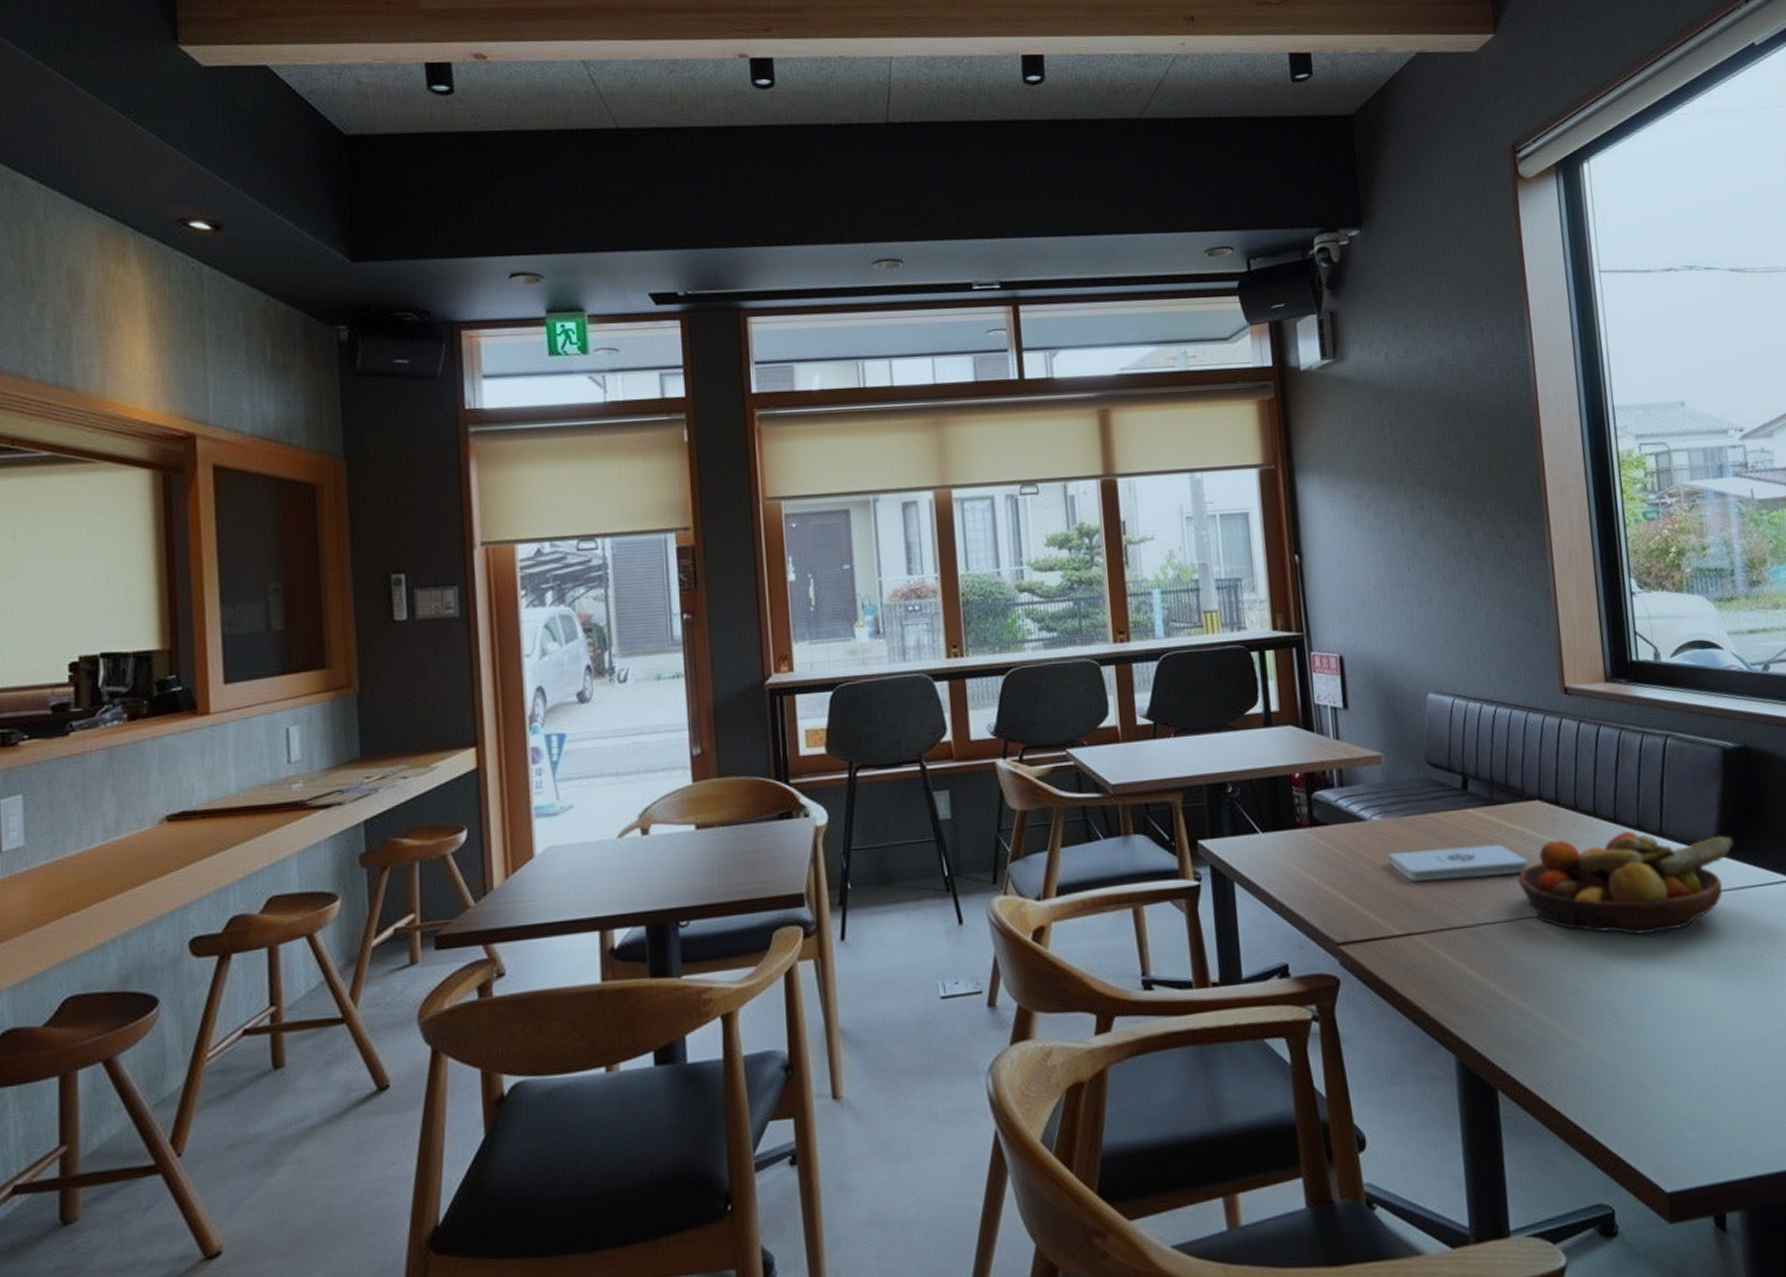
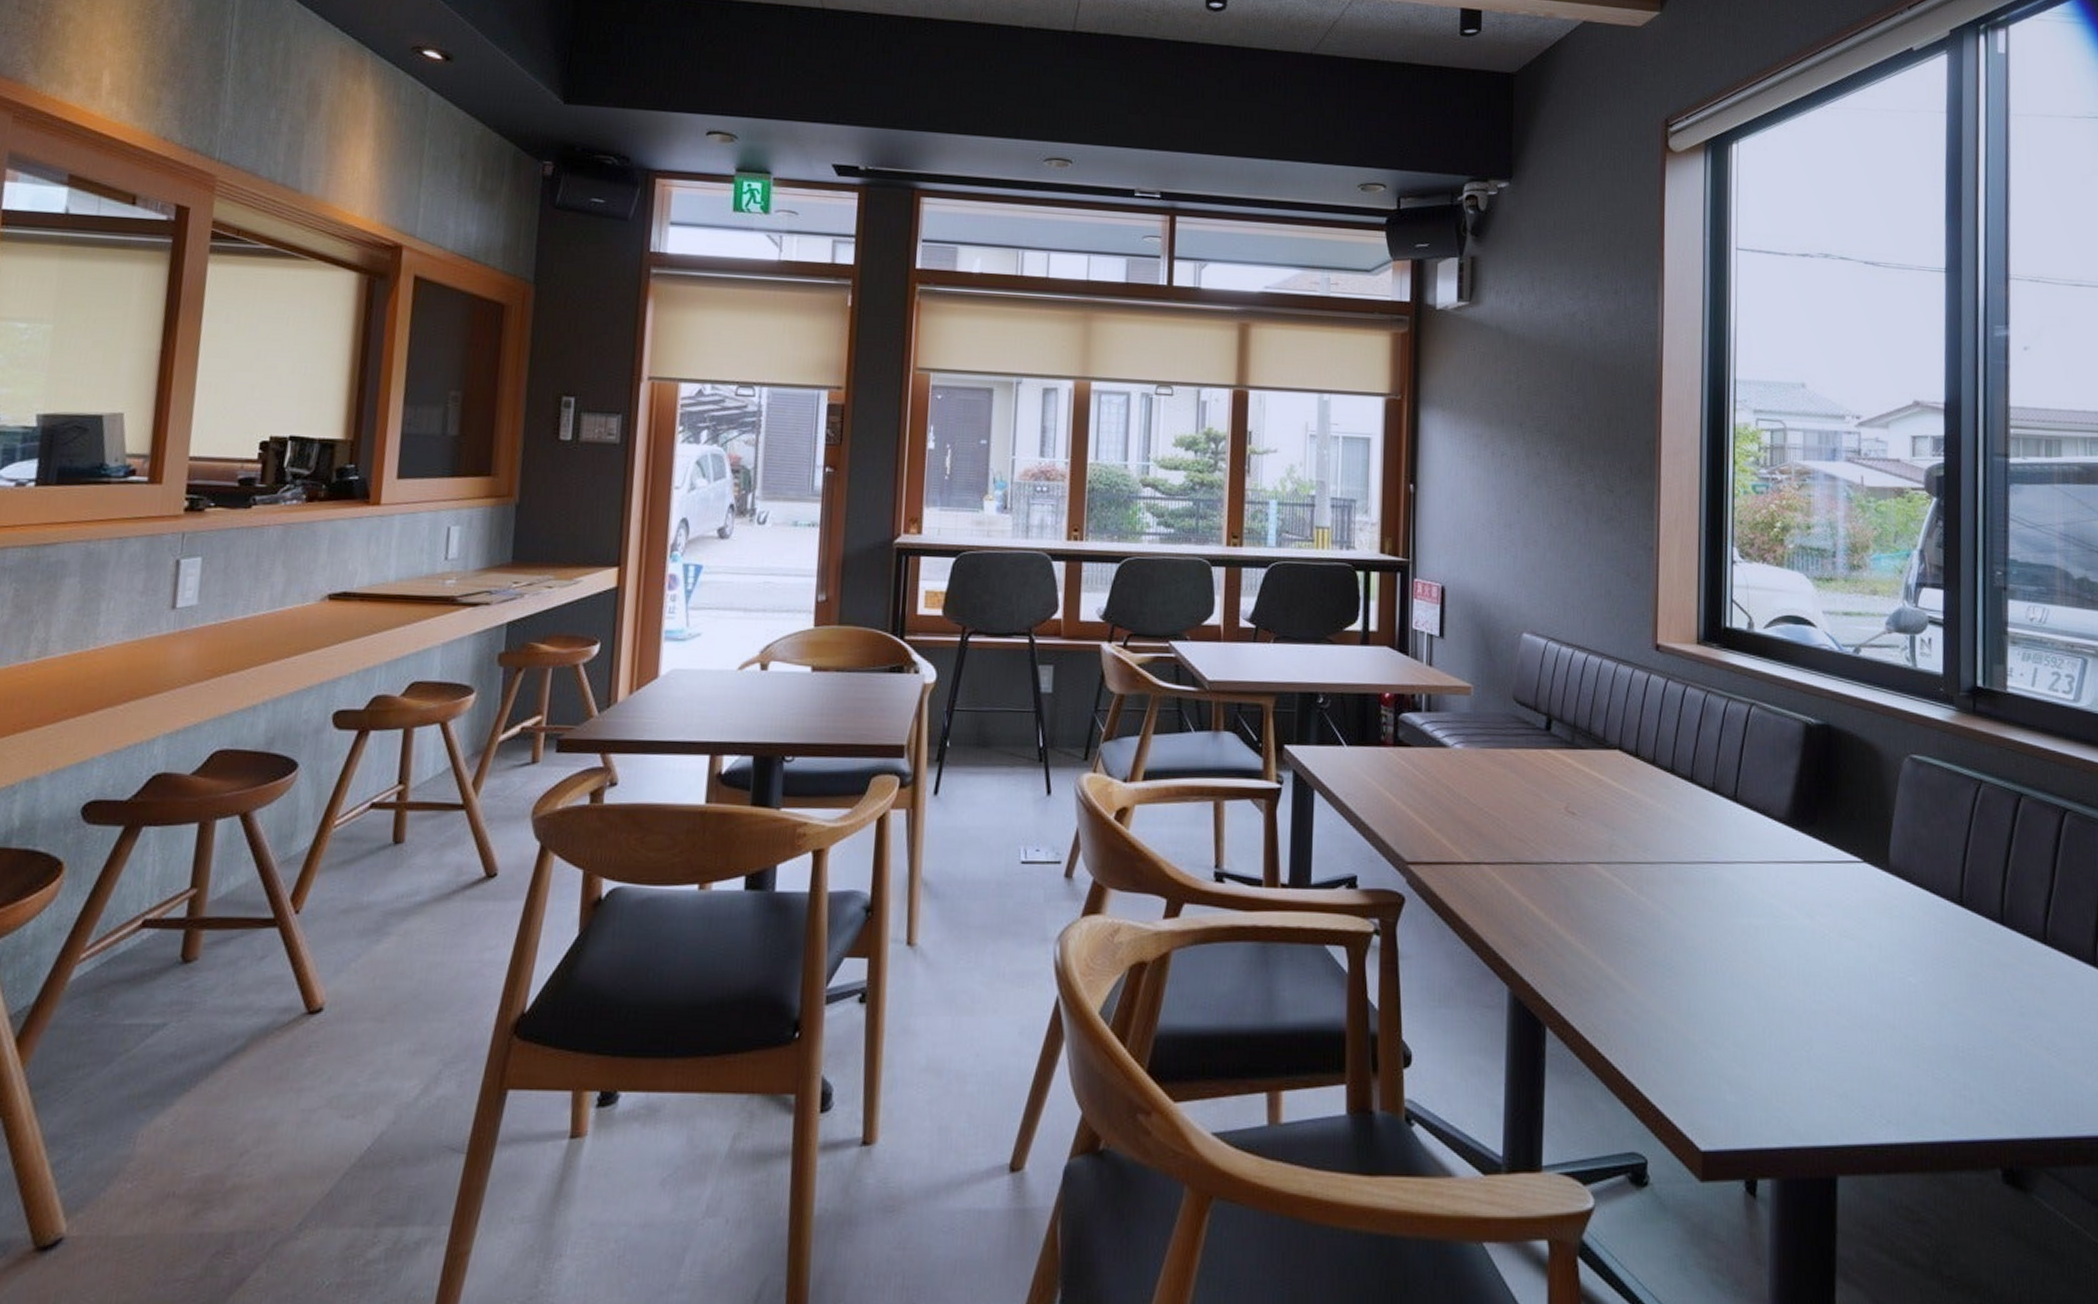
notepad: present [1388,843,1528,882] -> none [1466,783,1602,819]
fruit bowl: present [1518,831,1734,935] -> none [1590,790,1806,895]

